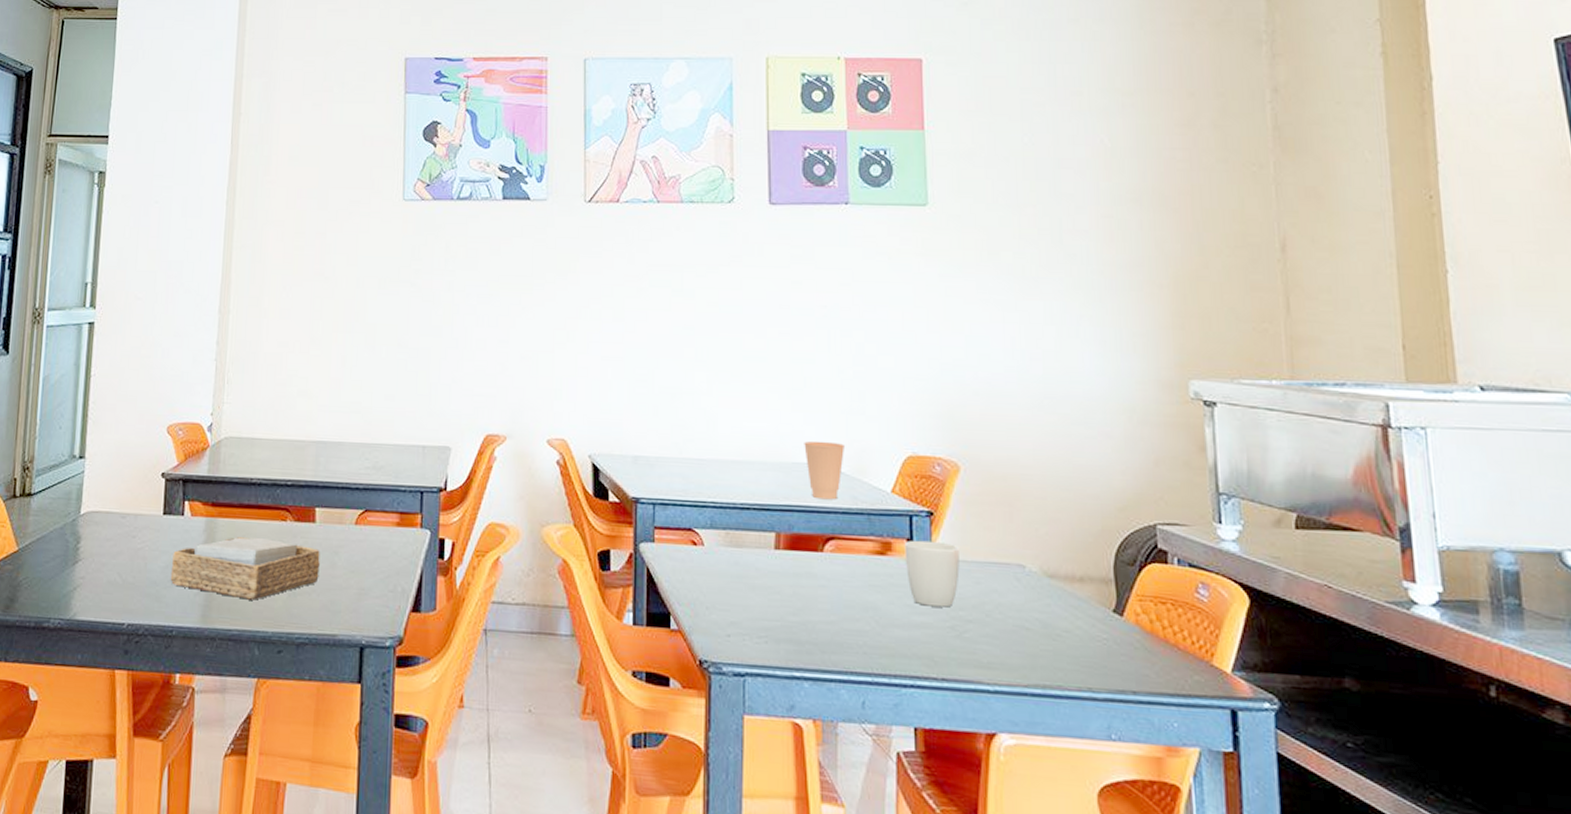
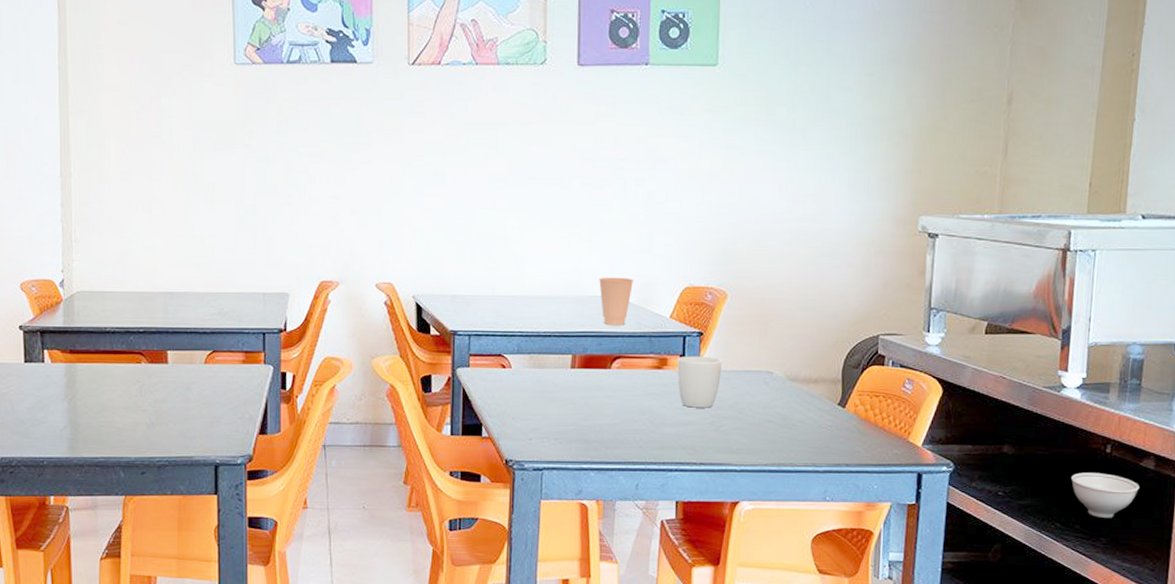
napkin holder: present [170,537,320,600] -> none [36,378,174,432]
bowl: none [1447,722,1548,791] -> present [1071,472,1139,518]

